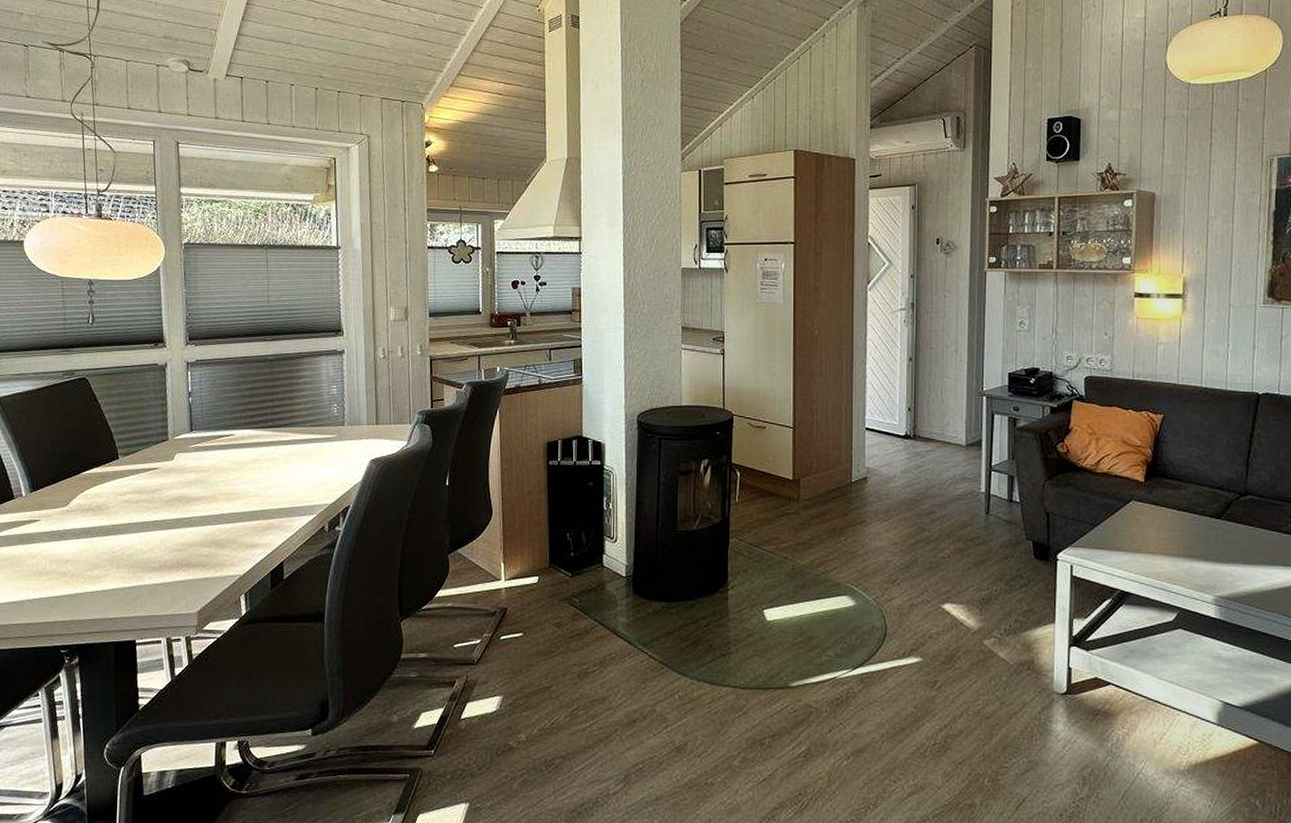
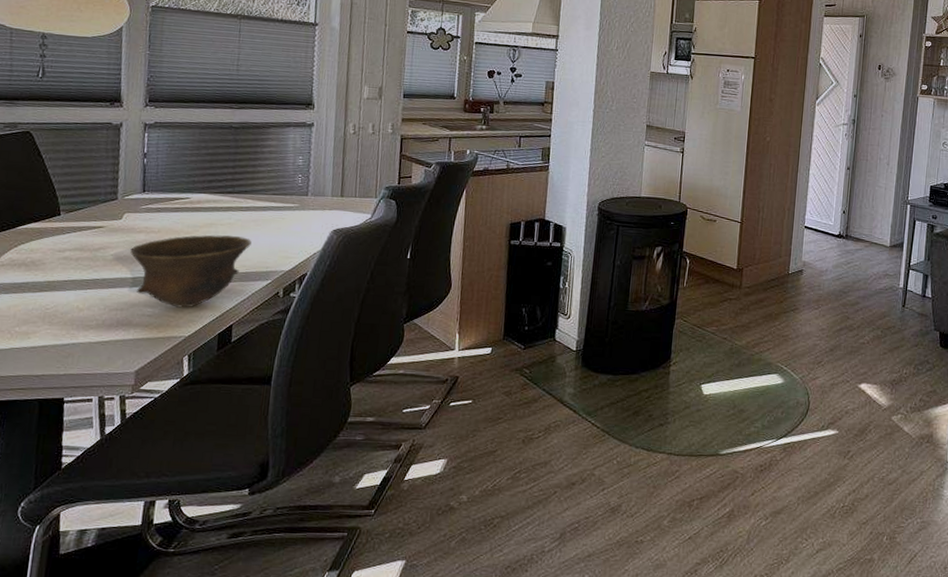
bowl: none [183,470,295,546] -> present [129,234,252,308]

